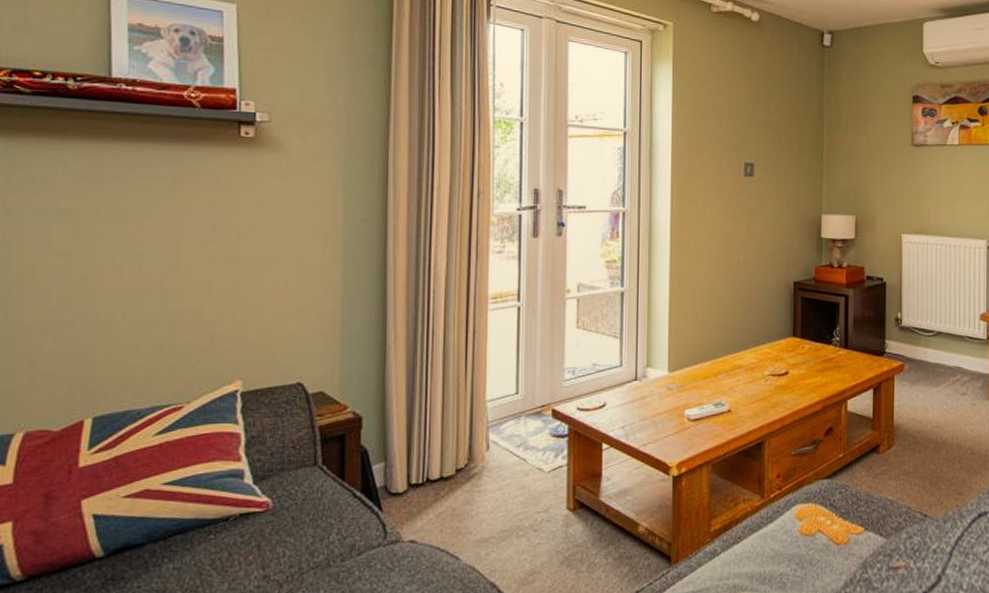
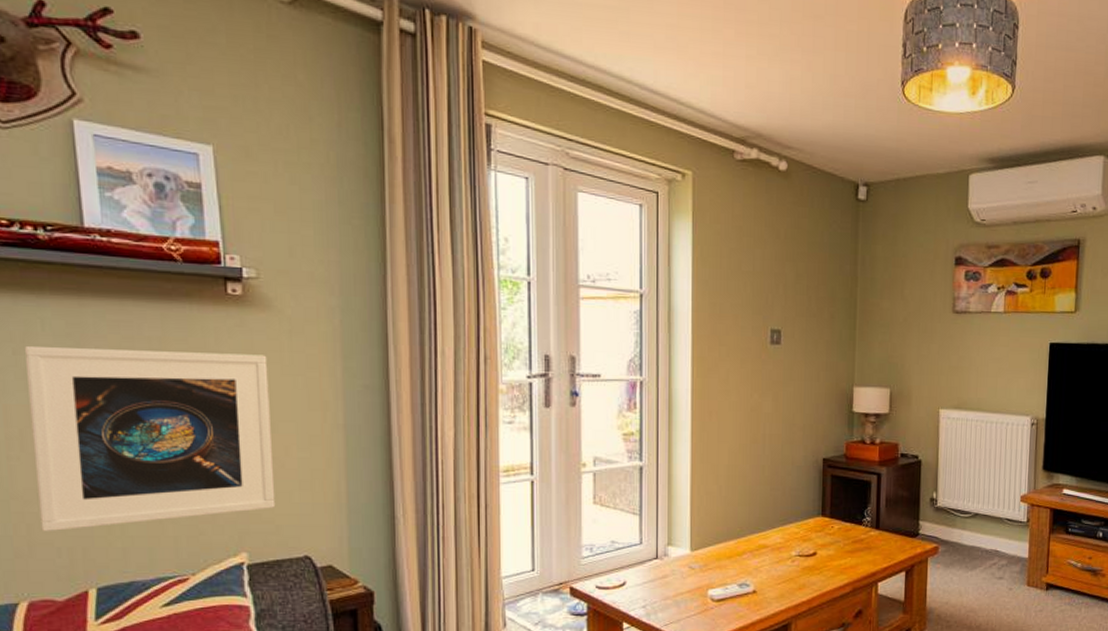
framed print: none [43,186,274,364] -> present [24,345,276,532]

